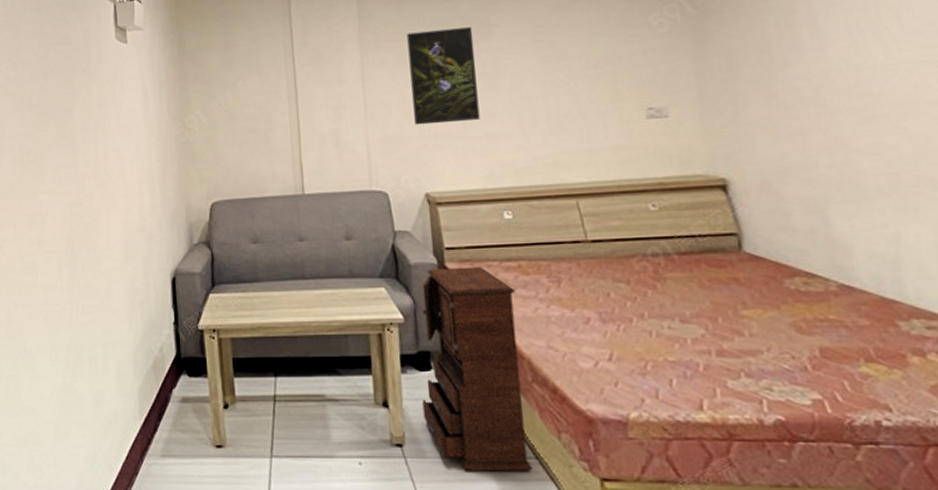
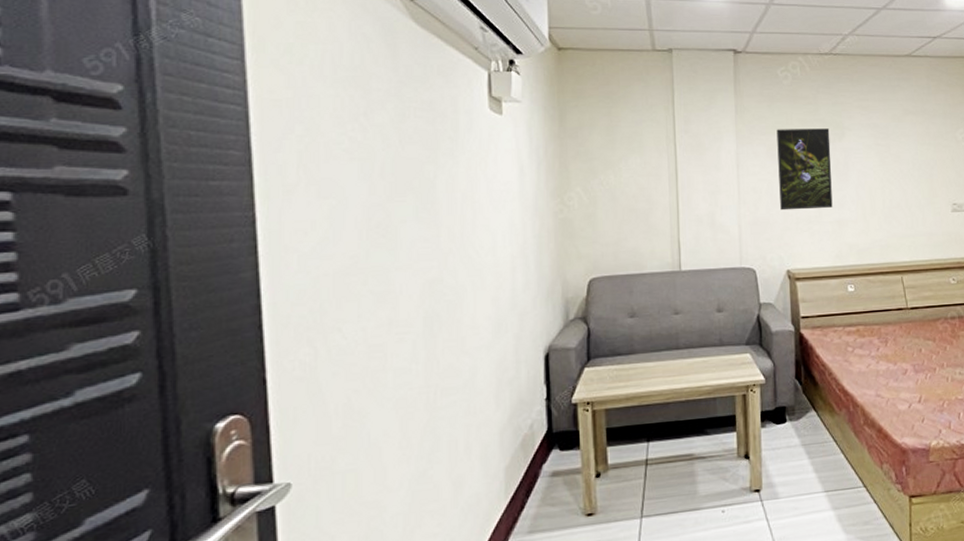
chest of drawers: present [422,266,534,471] -> none [778,332,862,505]

